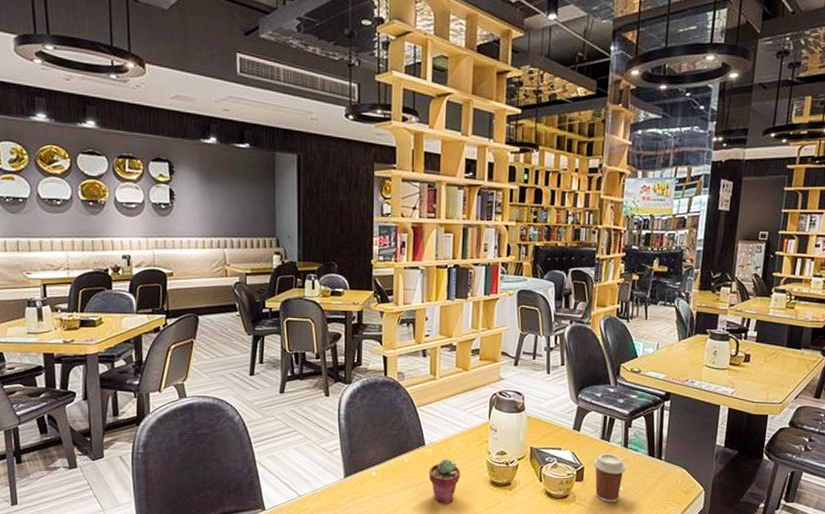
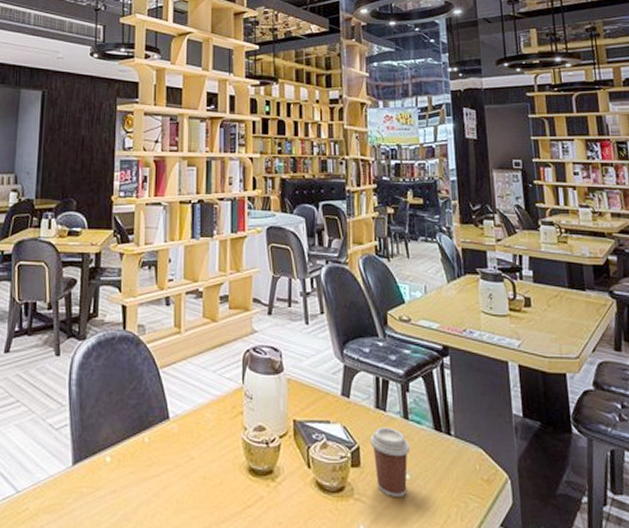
potted succulent: present [428,459,461,503] -> none [174,437,212,501]

